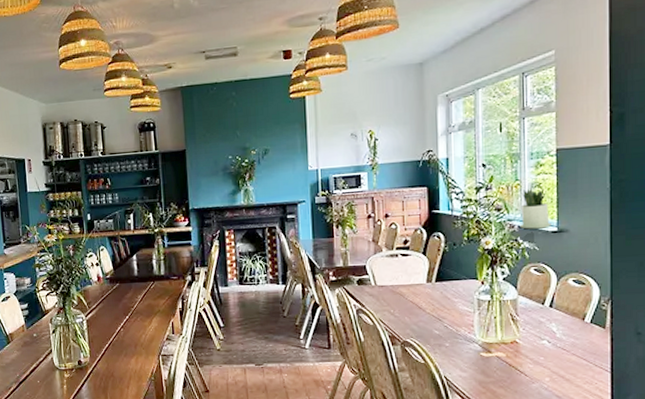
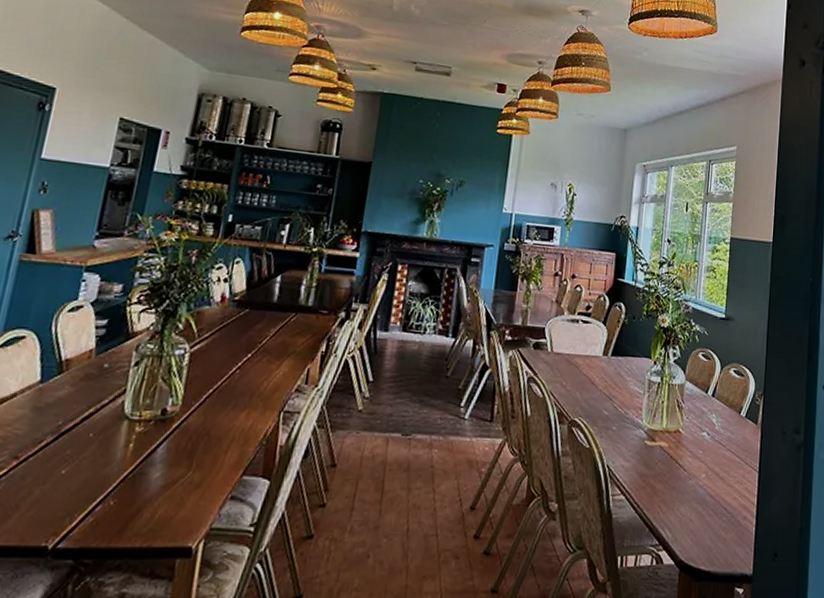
planter: present [519,188,551,230] -> none [693,271,721,314]

